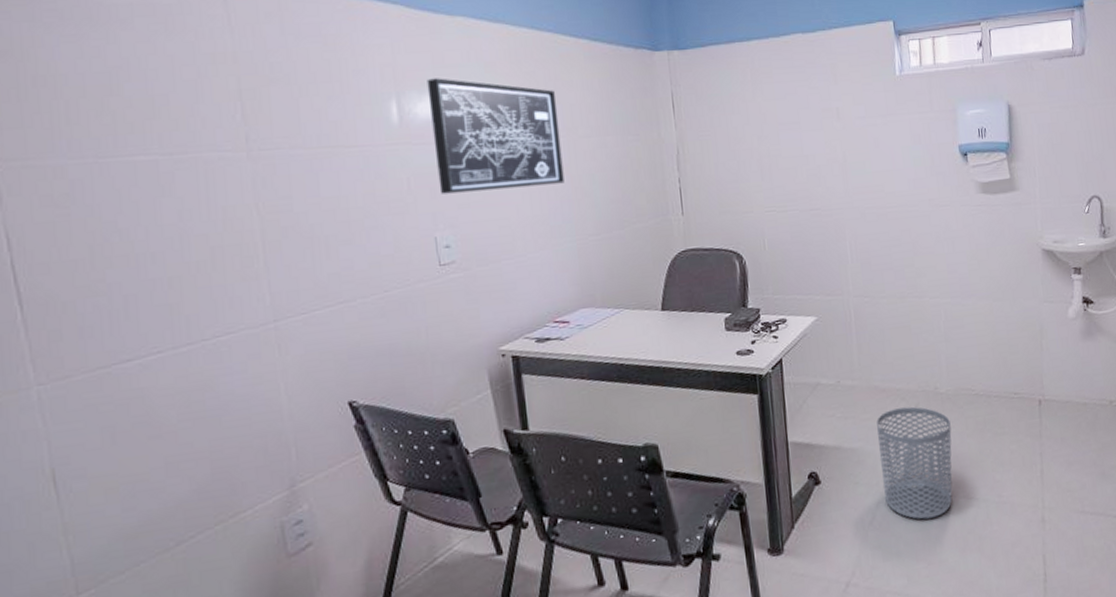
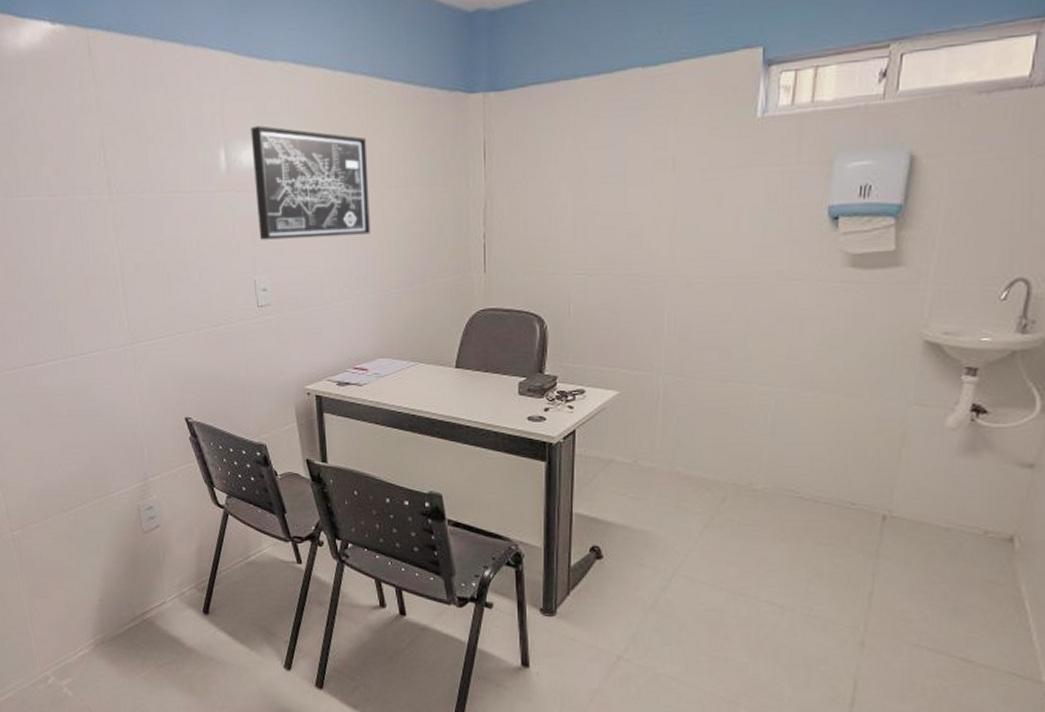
waste bin: present [876,406,952,520] -> none [672,498,762,615]

